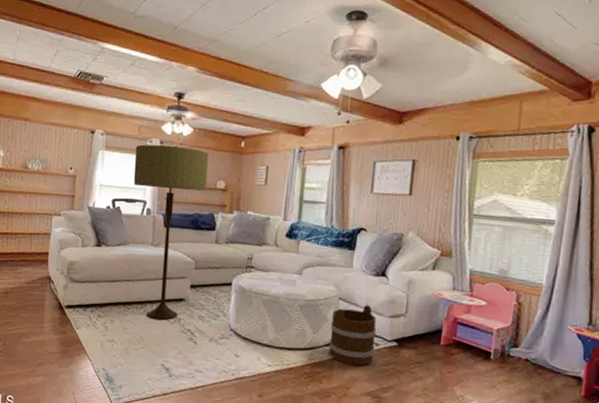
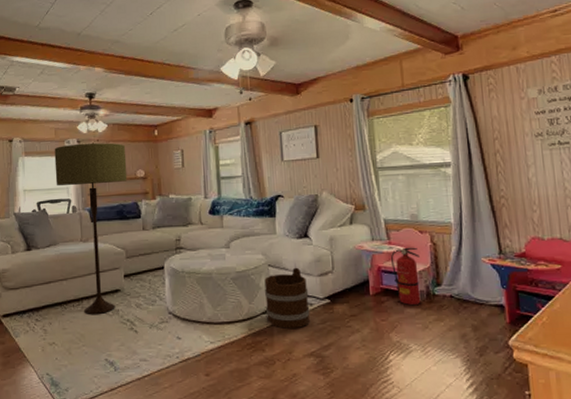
fire extinguisher: none [469,302,501,363] -> present [391,247,421,305]

